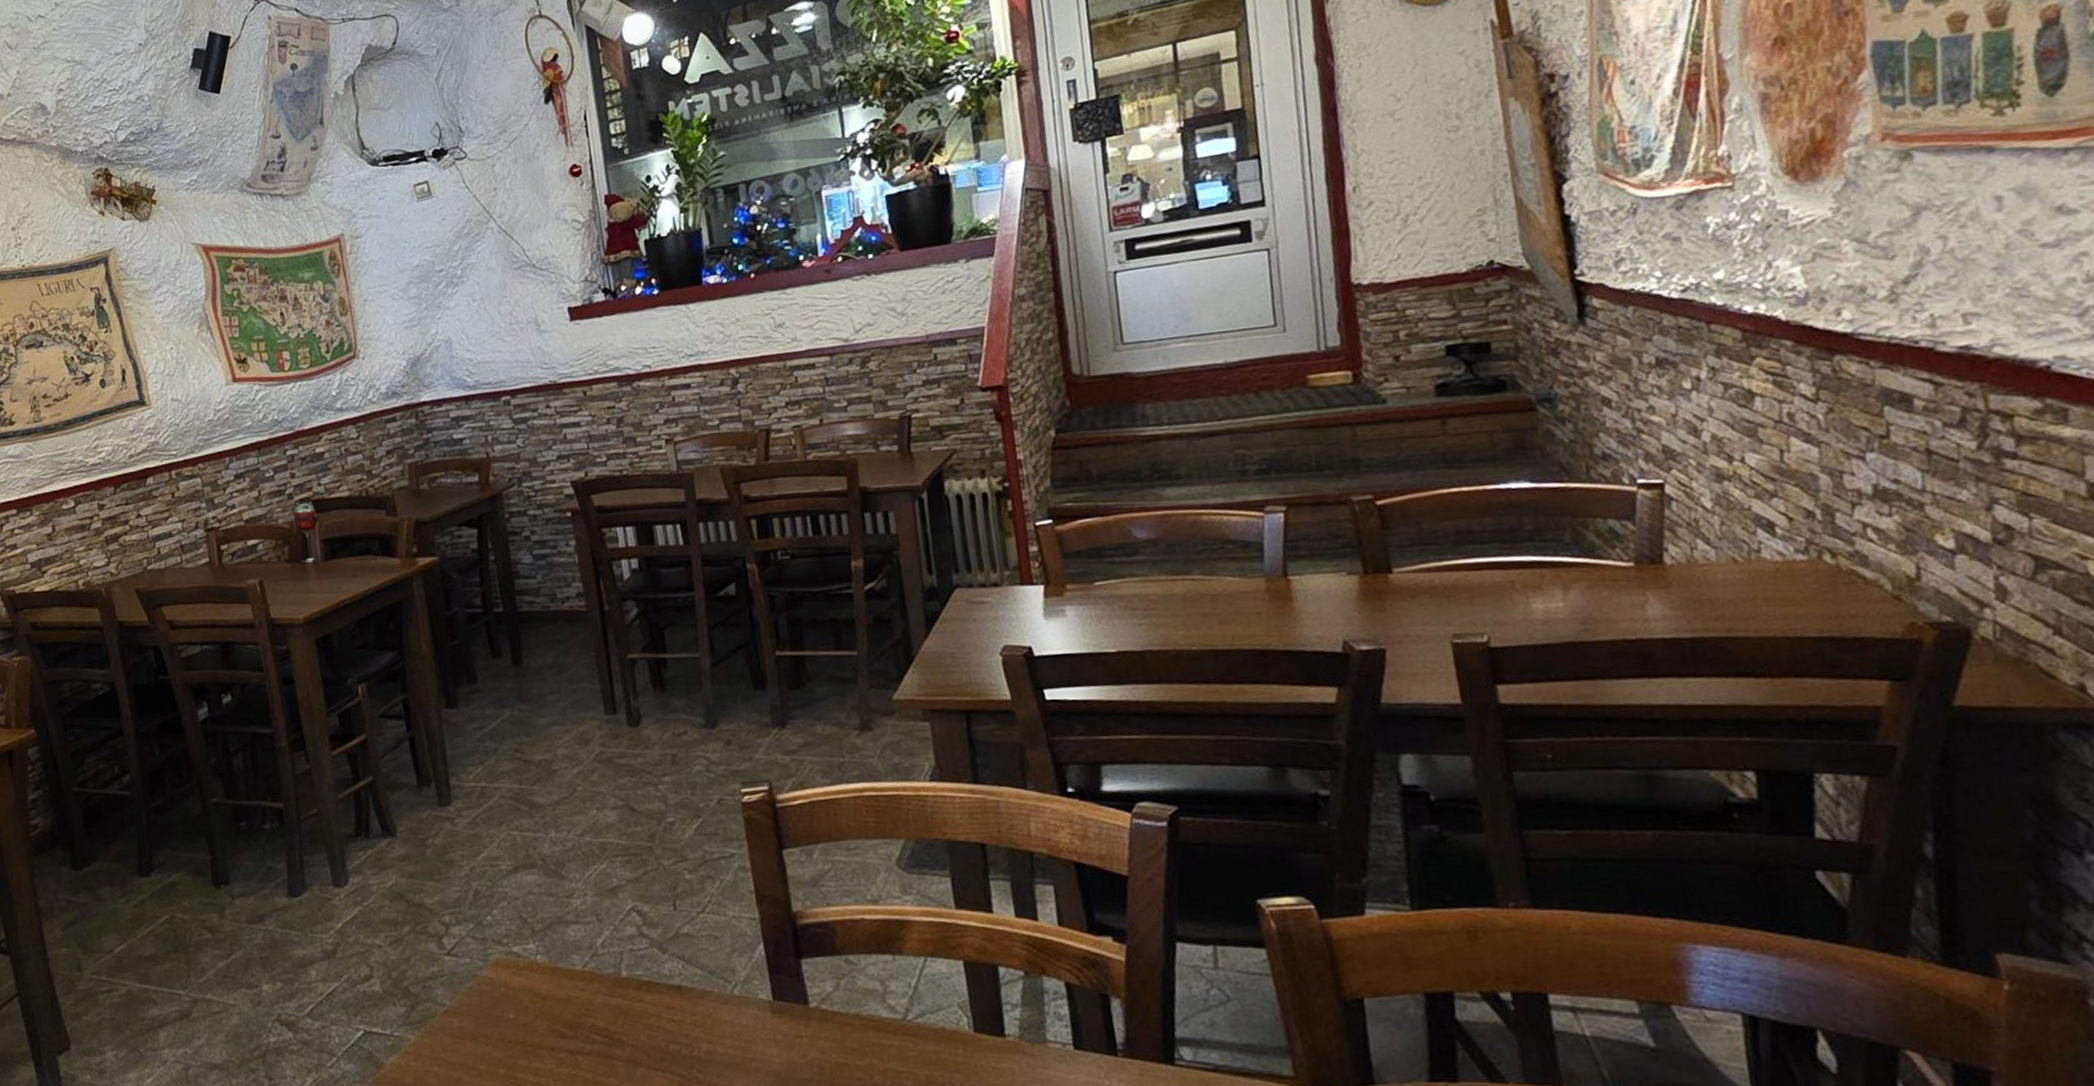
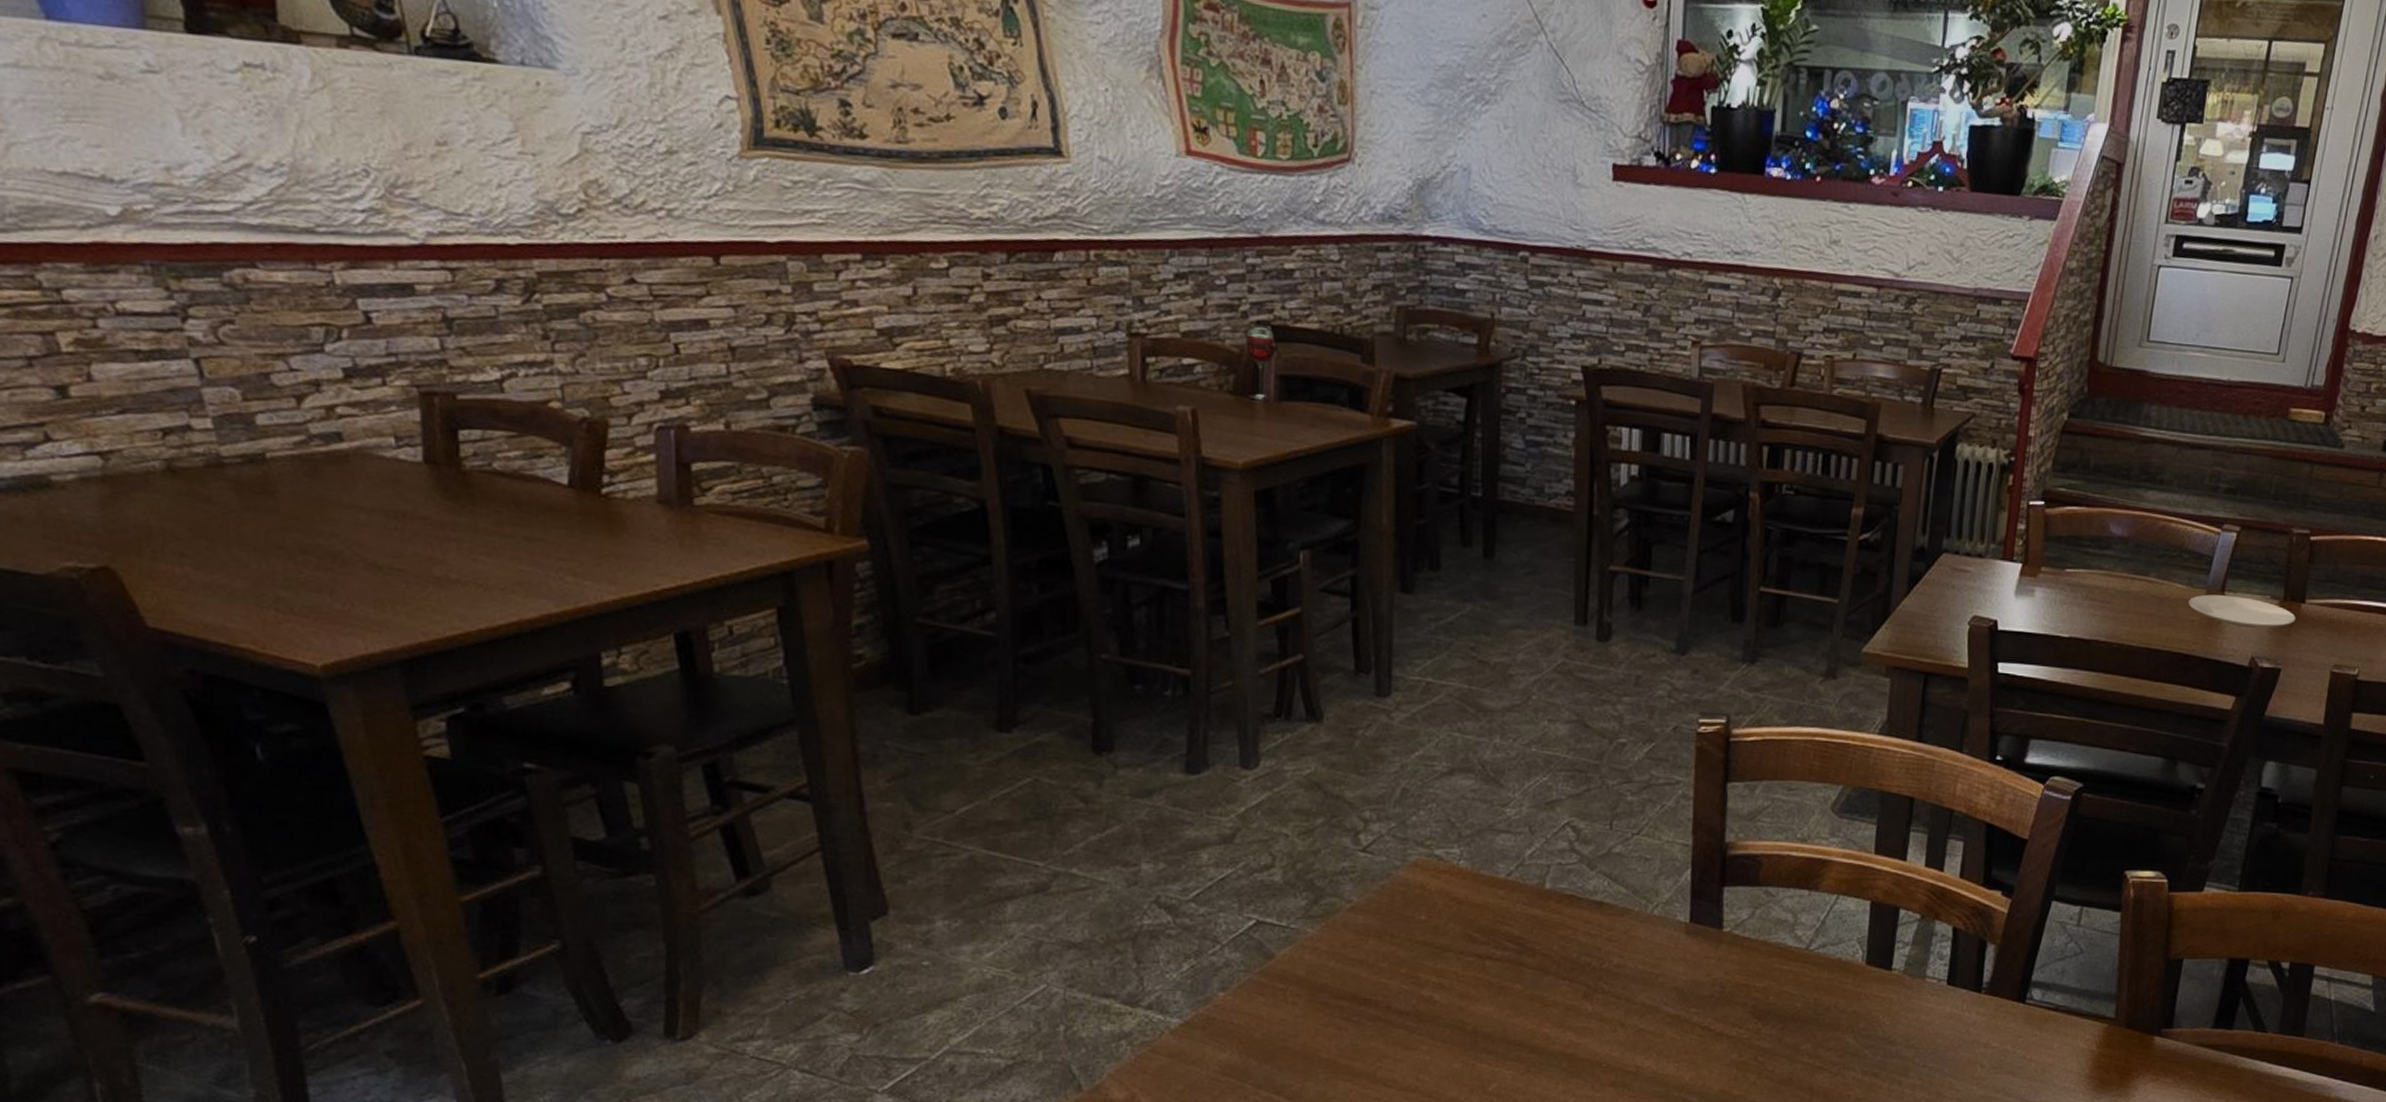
plate: none [1247,578,1387,611] -> present [2188,594,2296,628]

